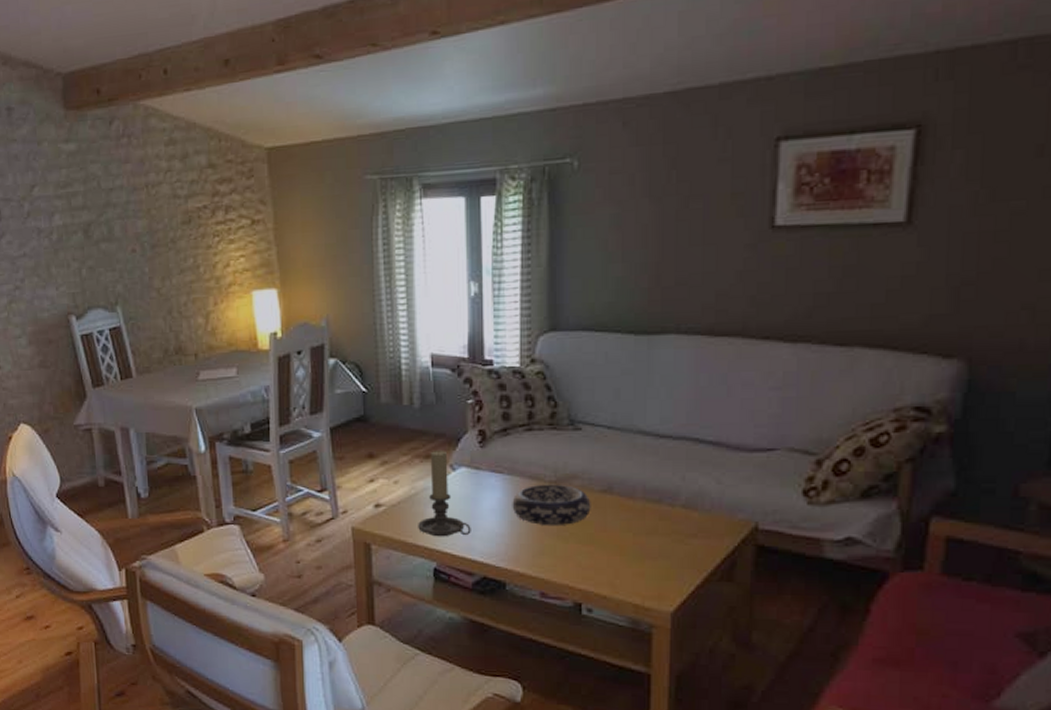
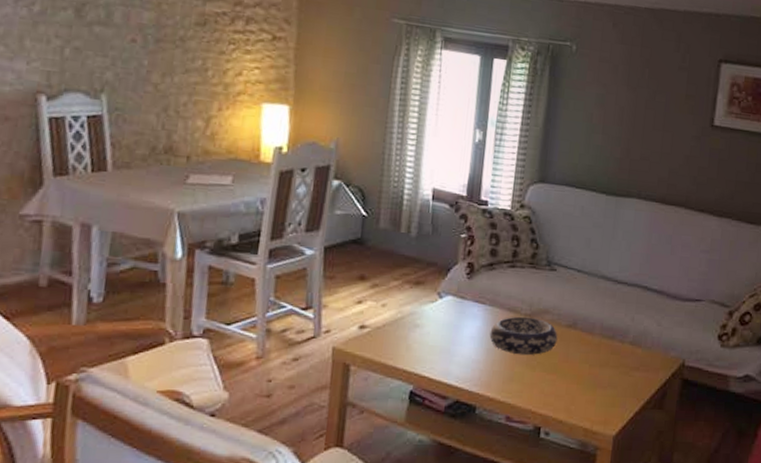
candle holder: present [418,449,471,537] -> none [399,277,450,361]

